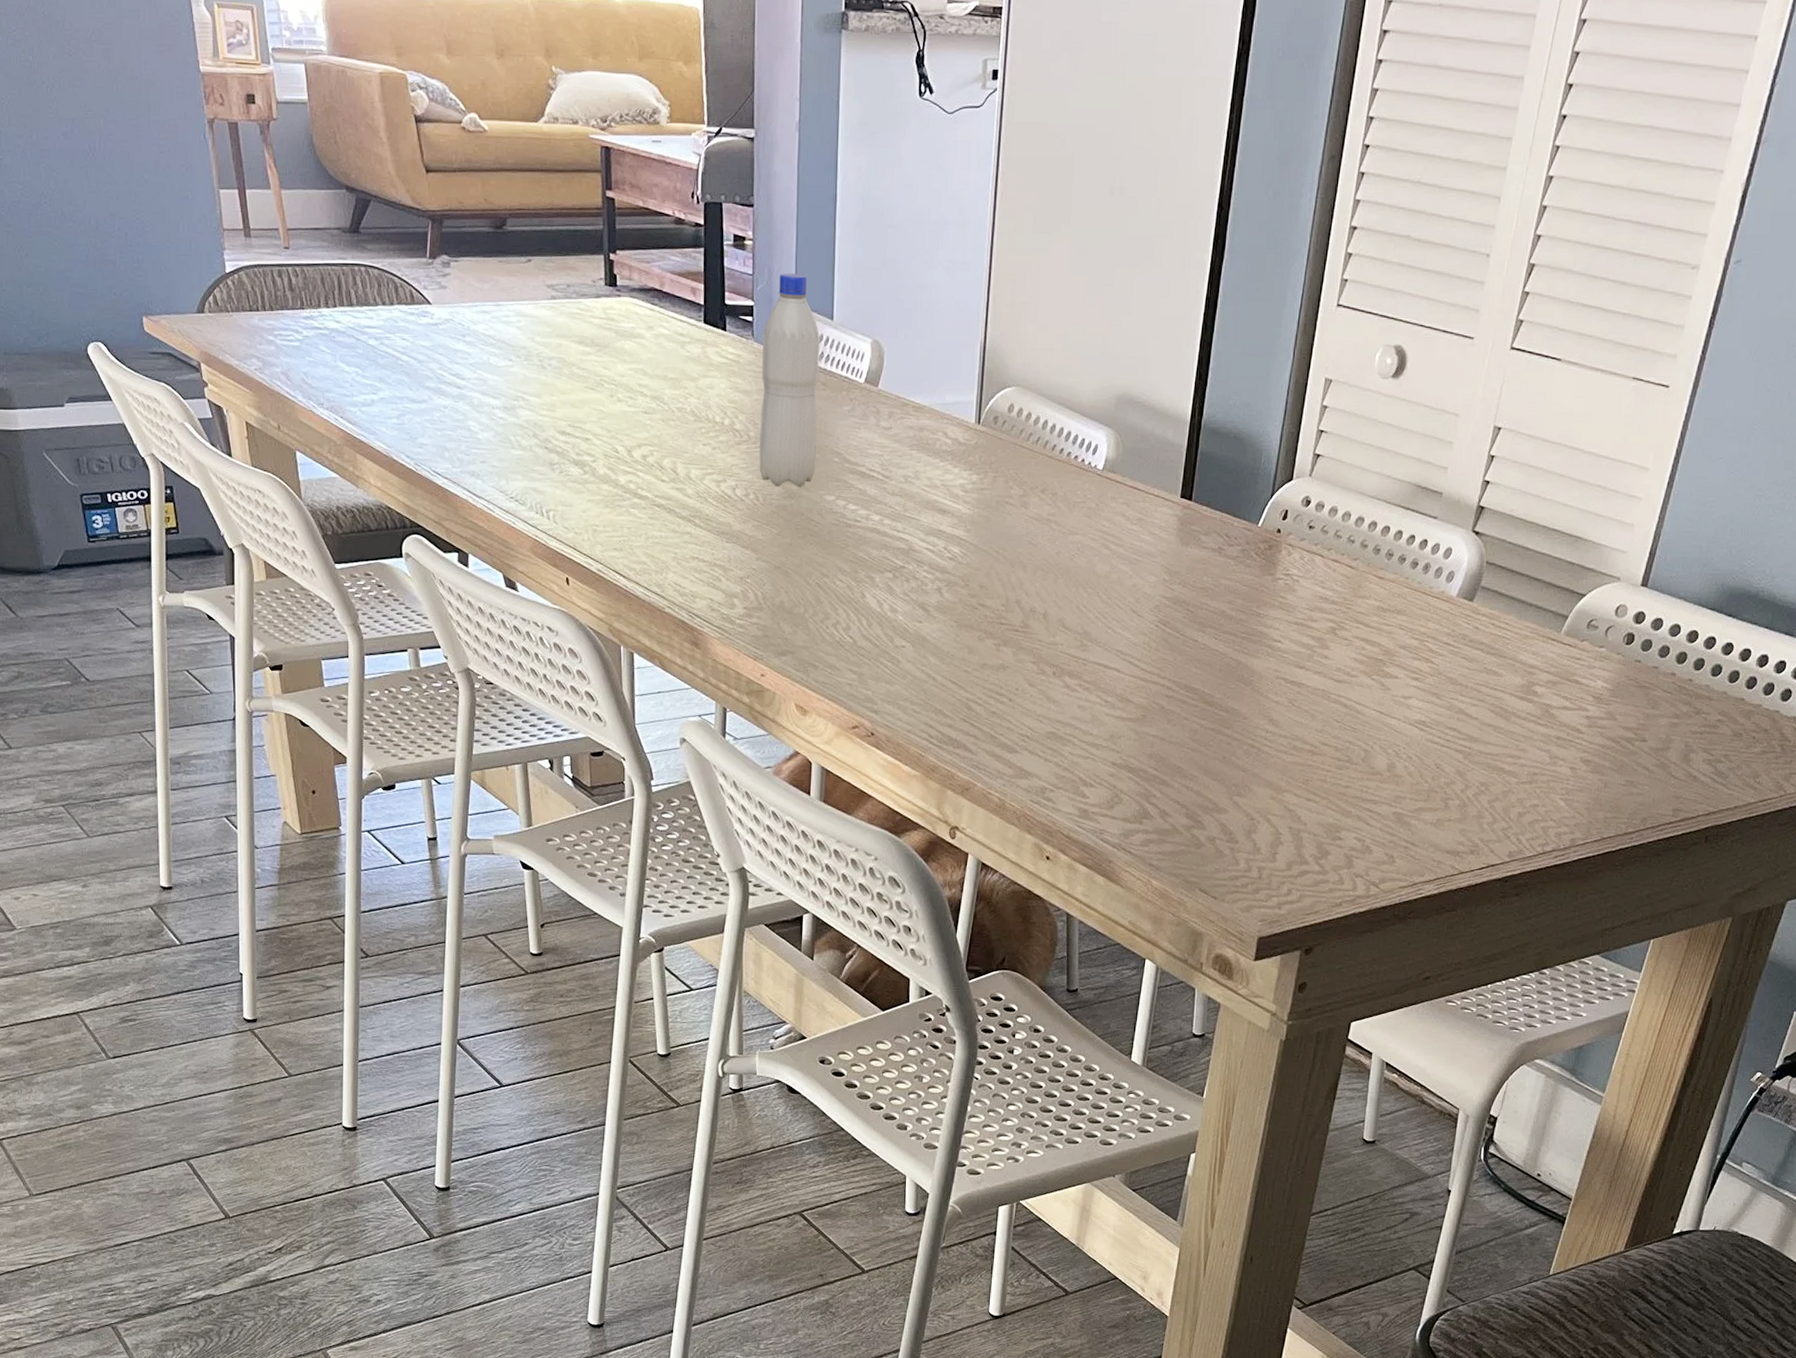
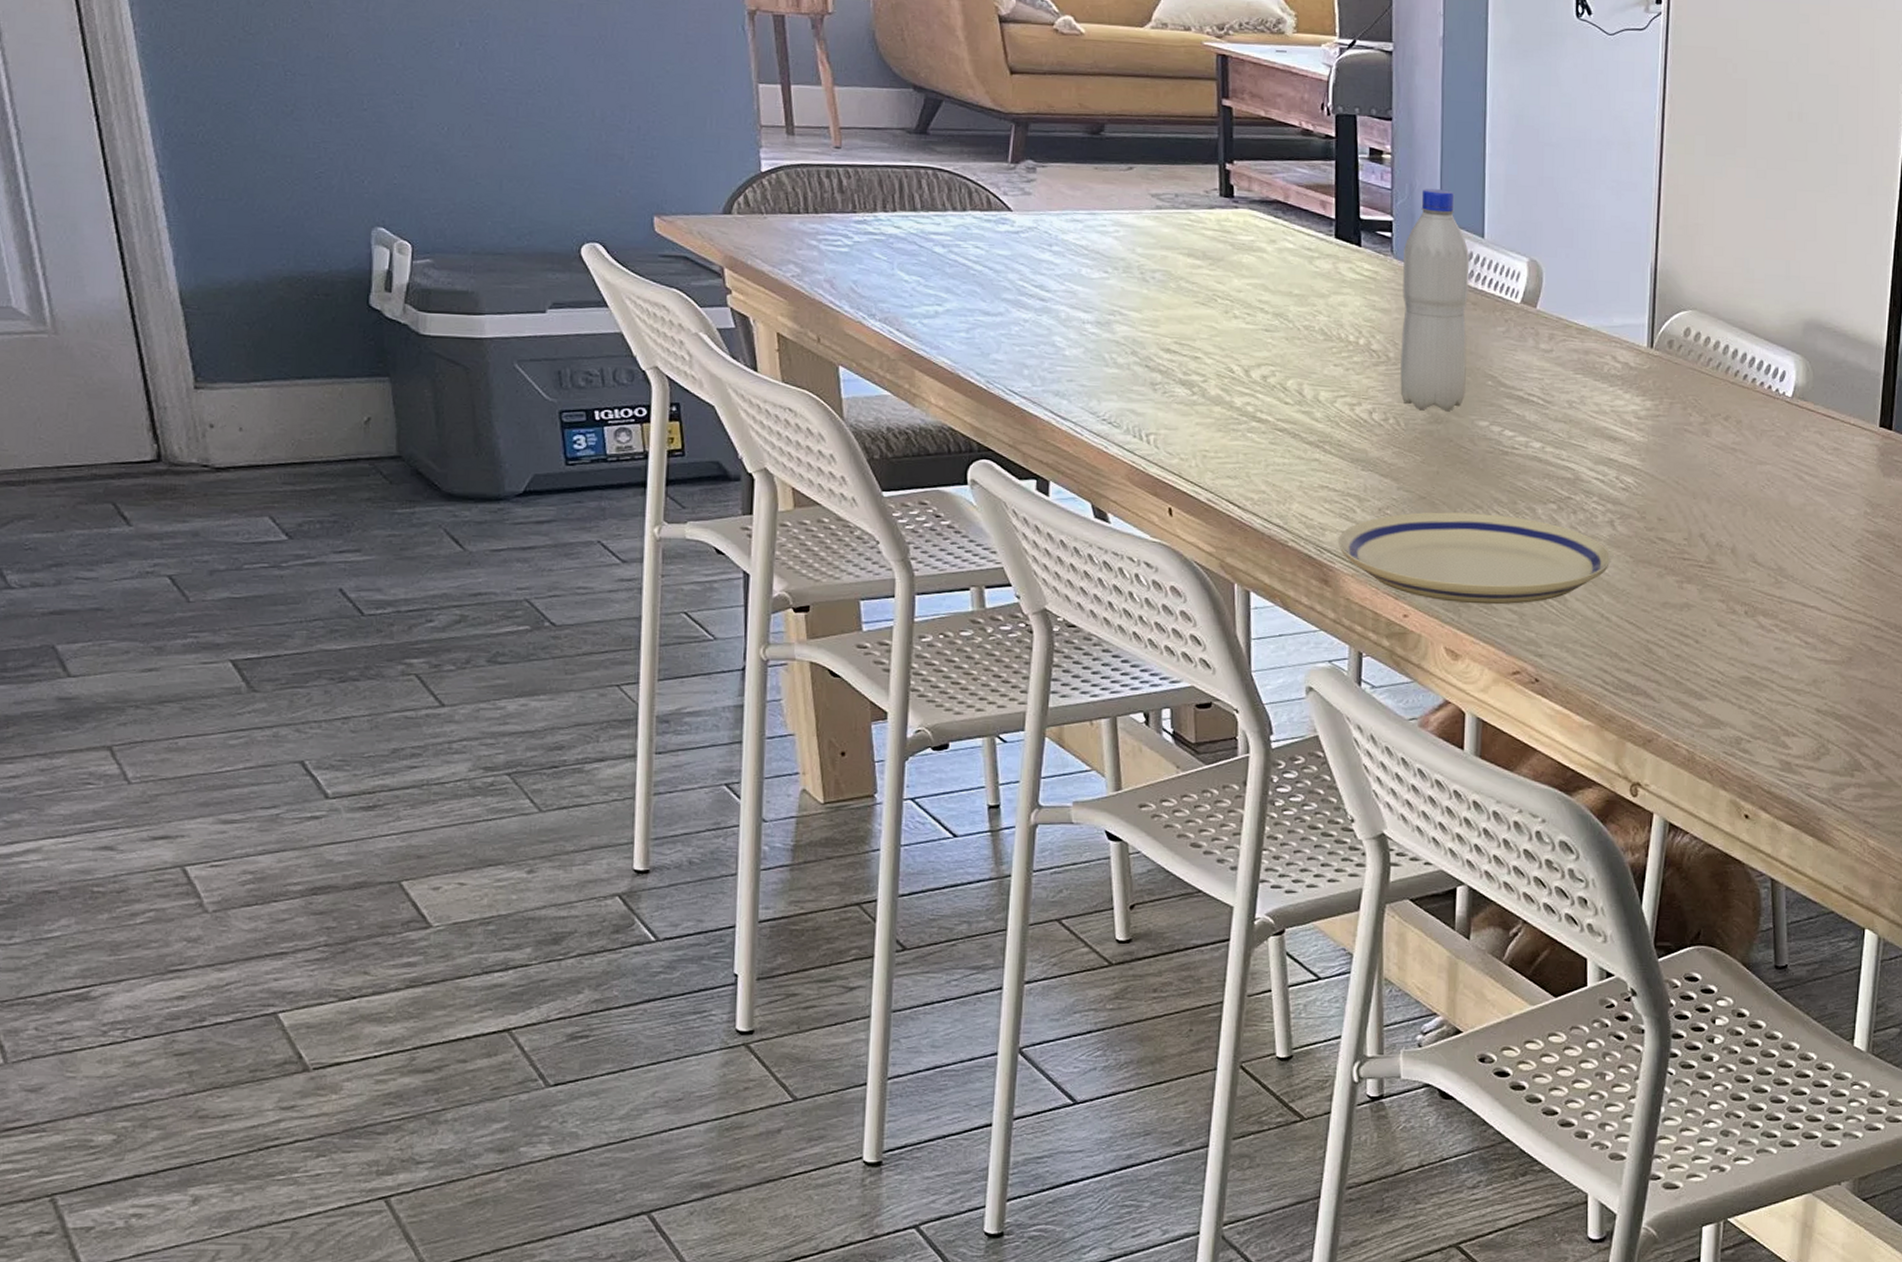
plate: none [706,580,938,666] -> present [1337,512,1611,605]

